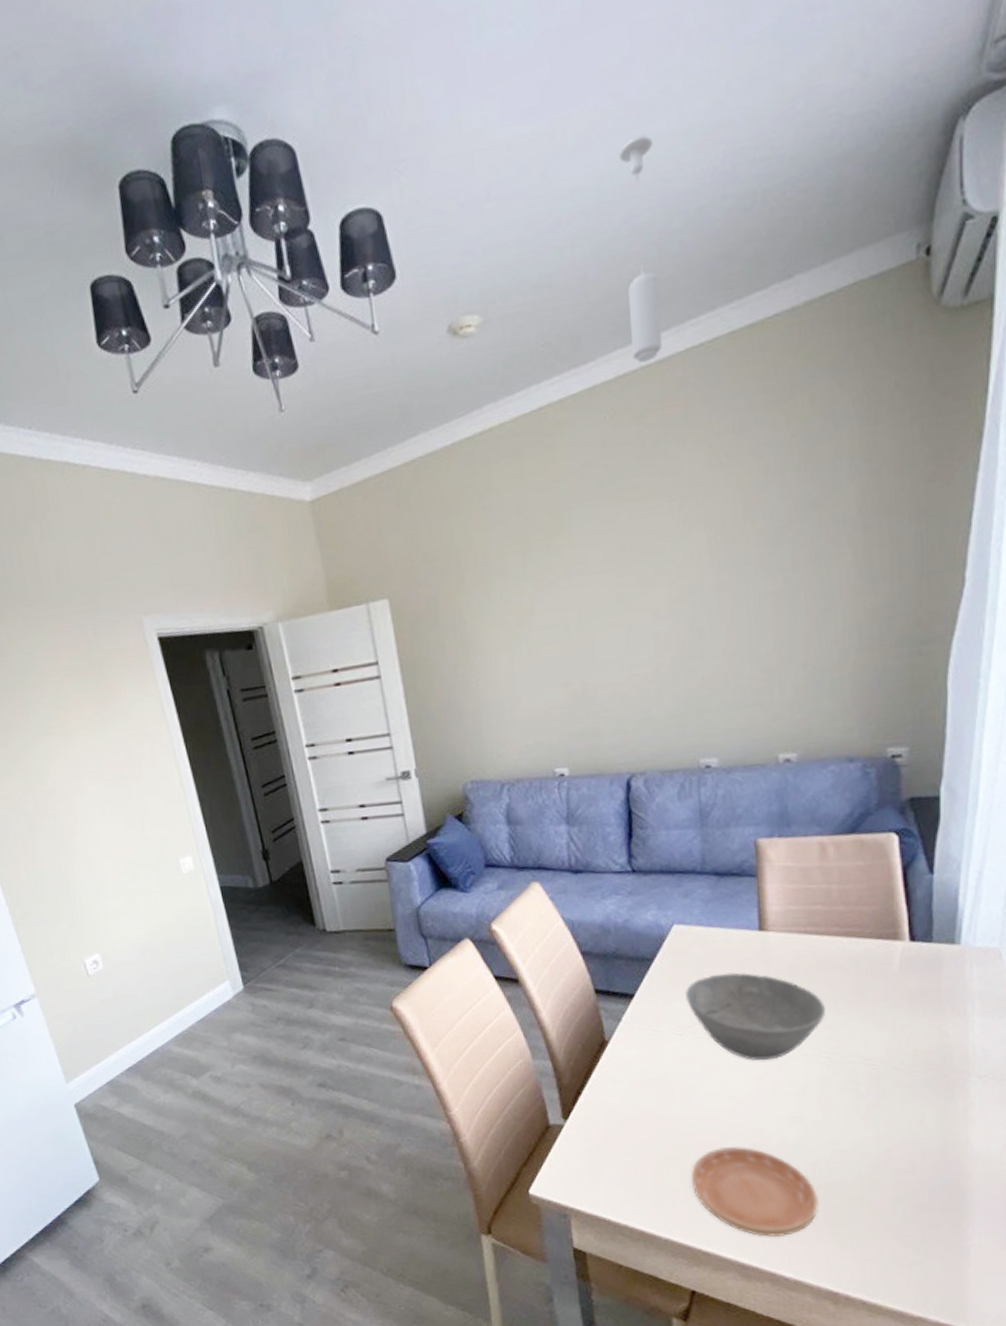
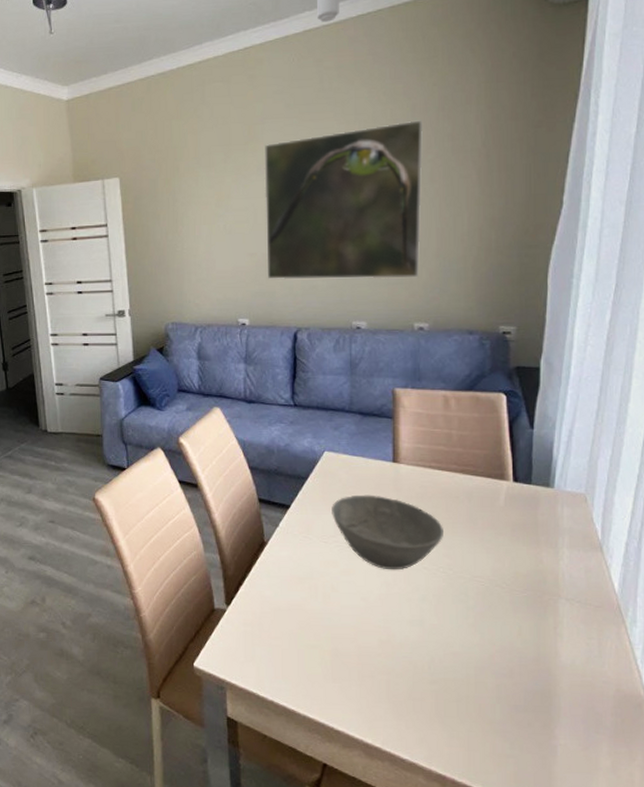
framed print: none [574,485,783,715] -> present [264,120,424,280]
saucer: present [690,1147,818,1238] -> none [327,641,432,723]

